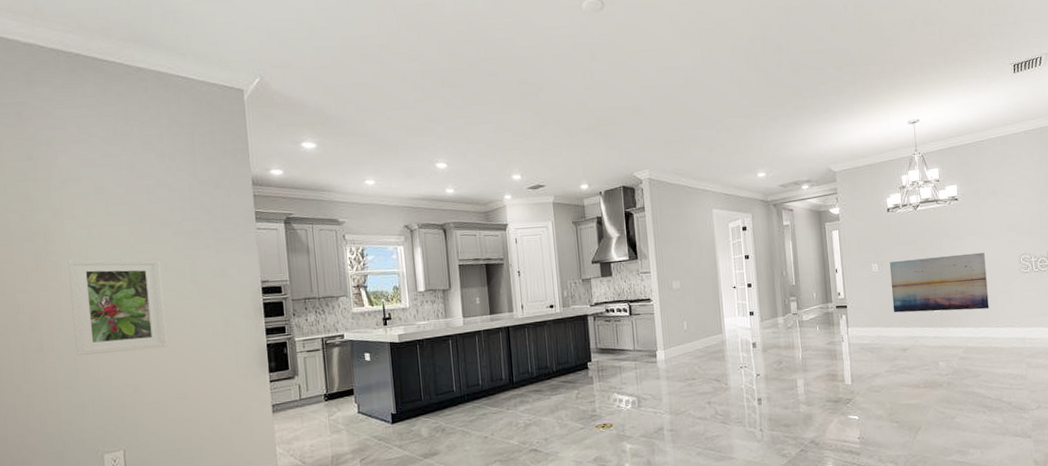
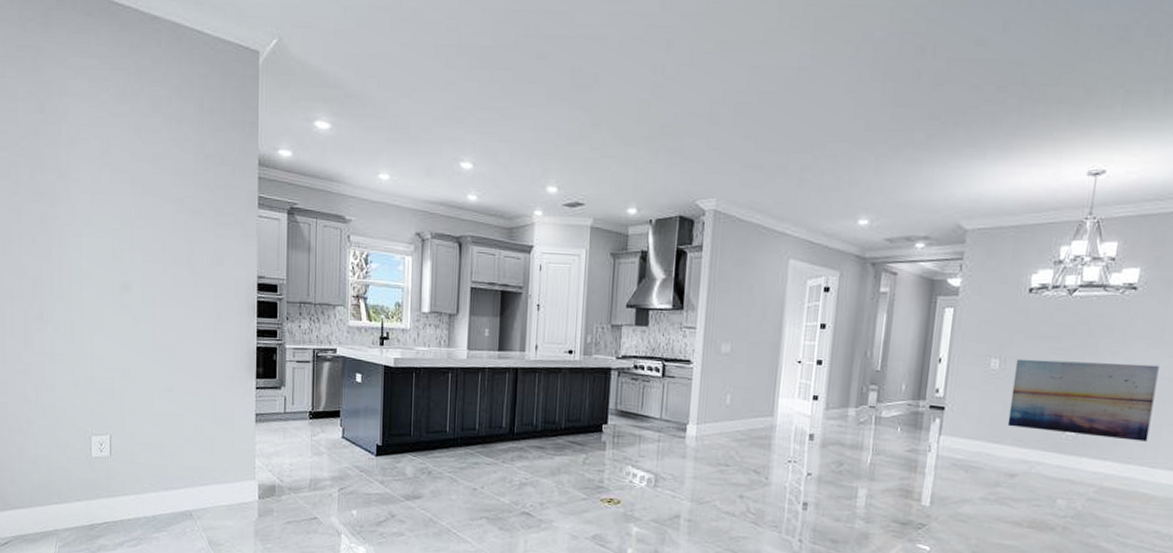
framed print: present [68,259,168,355] -> none [71,226,159,335]

